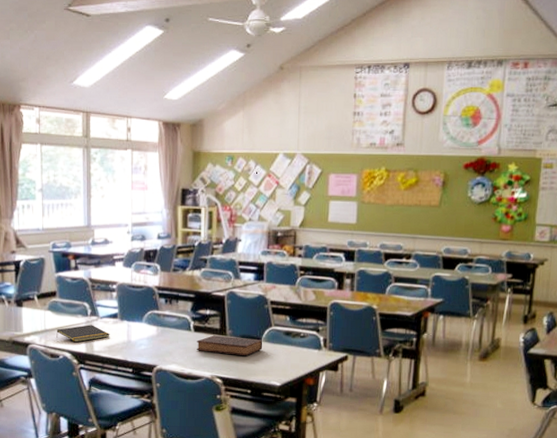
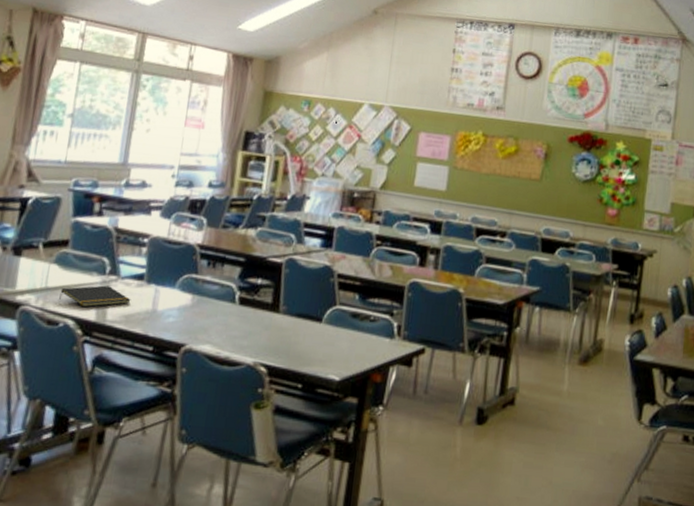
book: present [197,335,263,357] -> none [239,311,324,341]

